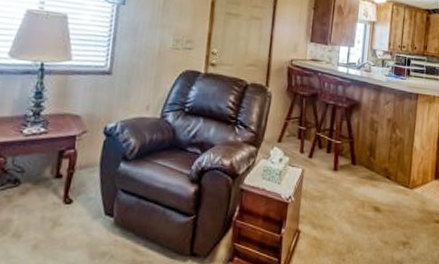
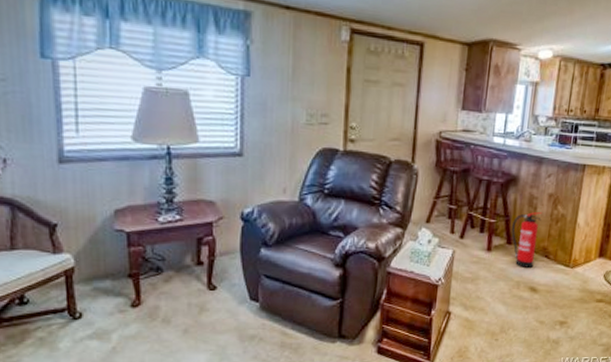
fire extinguisher: none [355,134,383,188] -> present [511,211,542,268]

